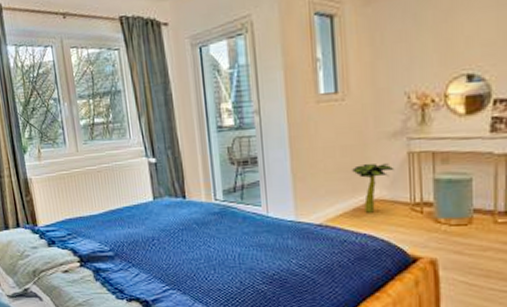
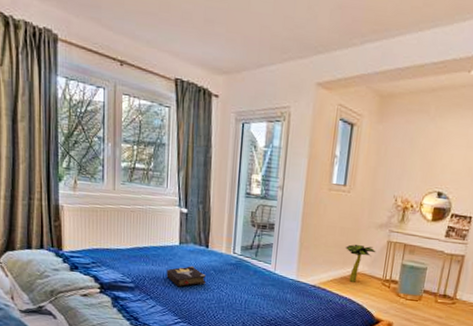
hardback book: none [144,222,190,249] -> present [166,265,206,287]

